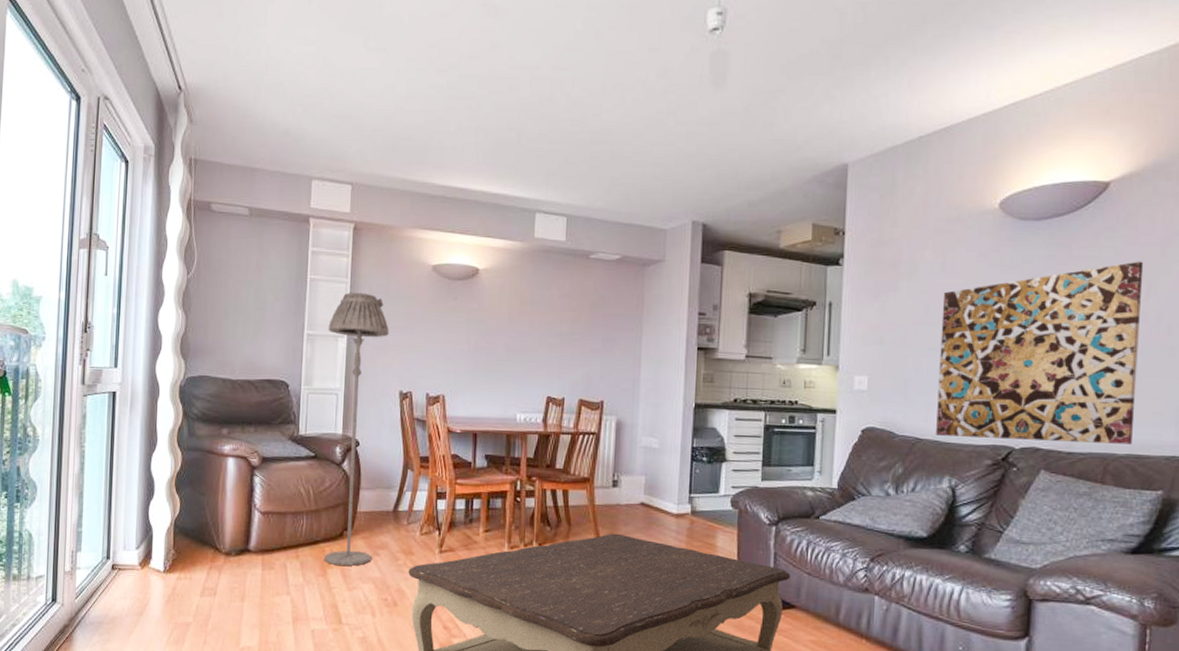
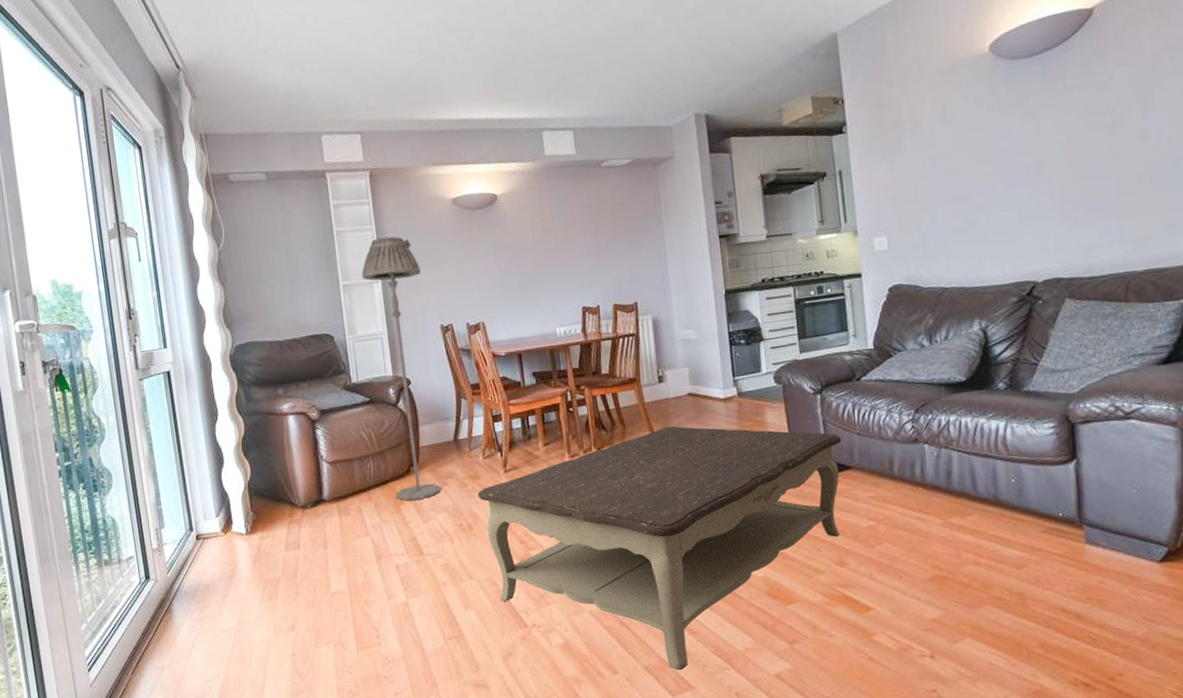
wall art: present [936,261,1144,444] -> none [947,80,1149,282]

